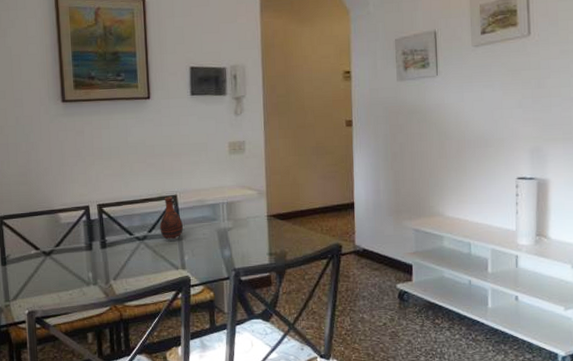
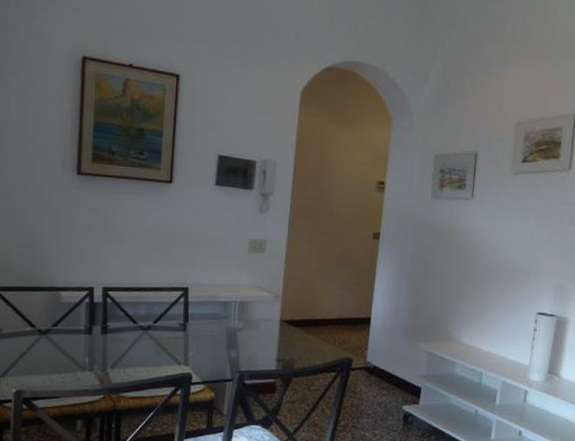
vase: present [160,195,184,240] -> none [166,287,192,334]

